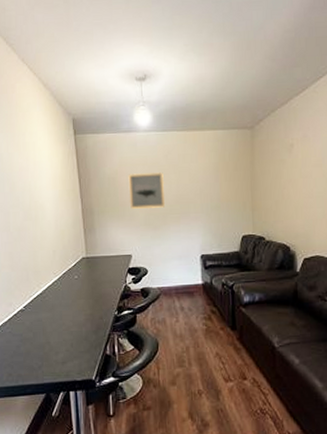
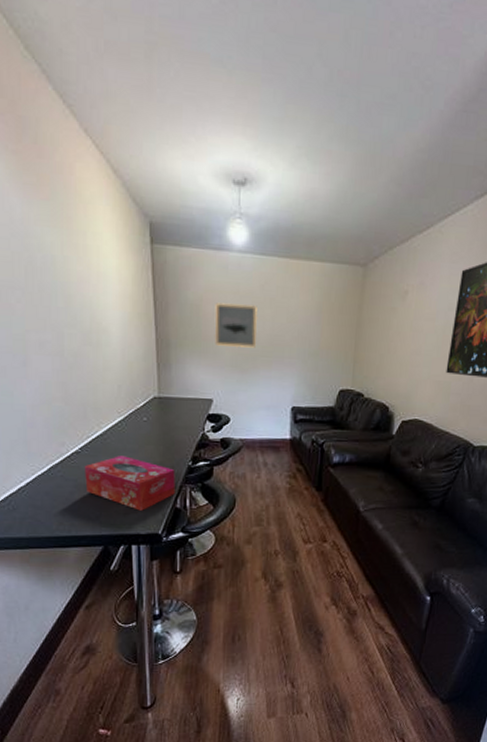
tissue box: none [27,311,105,359] -> present [84,456,175,511]

